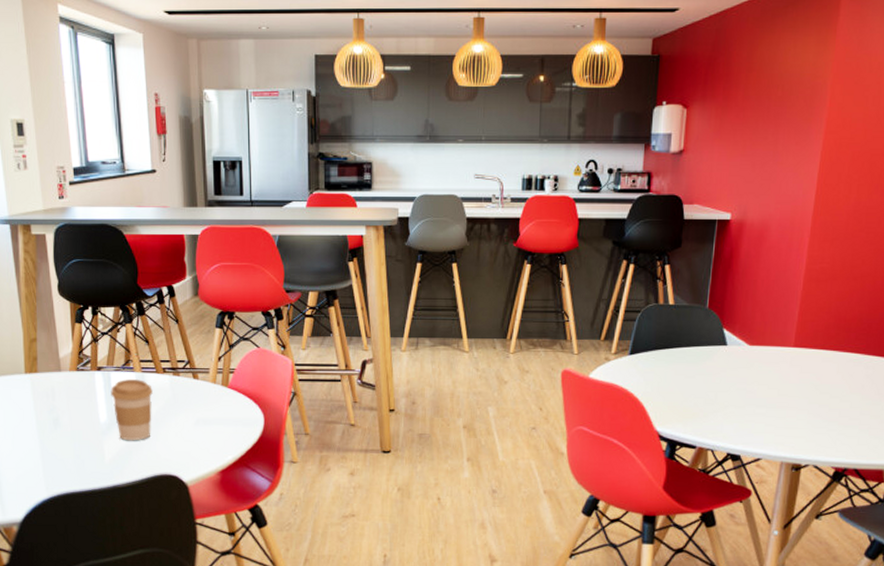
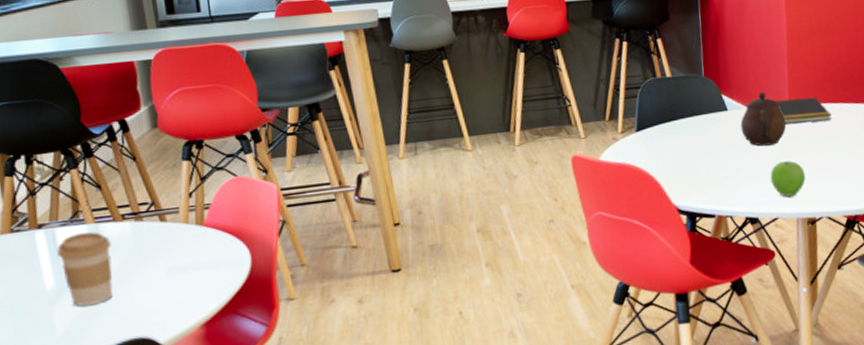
teapot: none [737,330,787,386] -> present [740,91,787,147]
fruit: none [760,404,798,439] -> present [770,160,806,197]
notepad: none [780,341,839,369] -> present [775,97,832,124]

